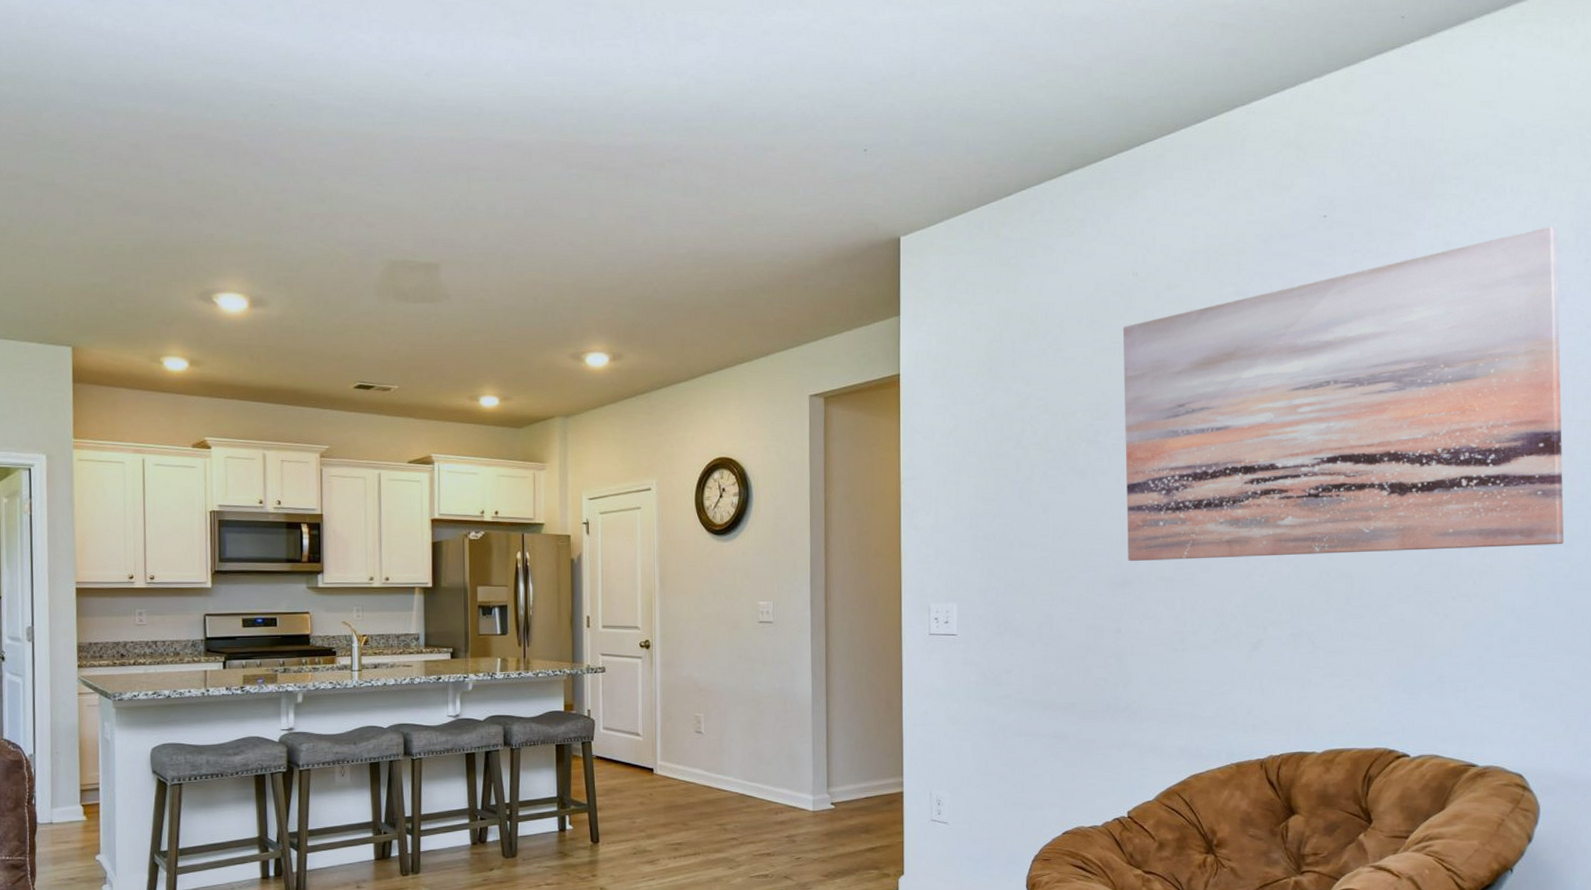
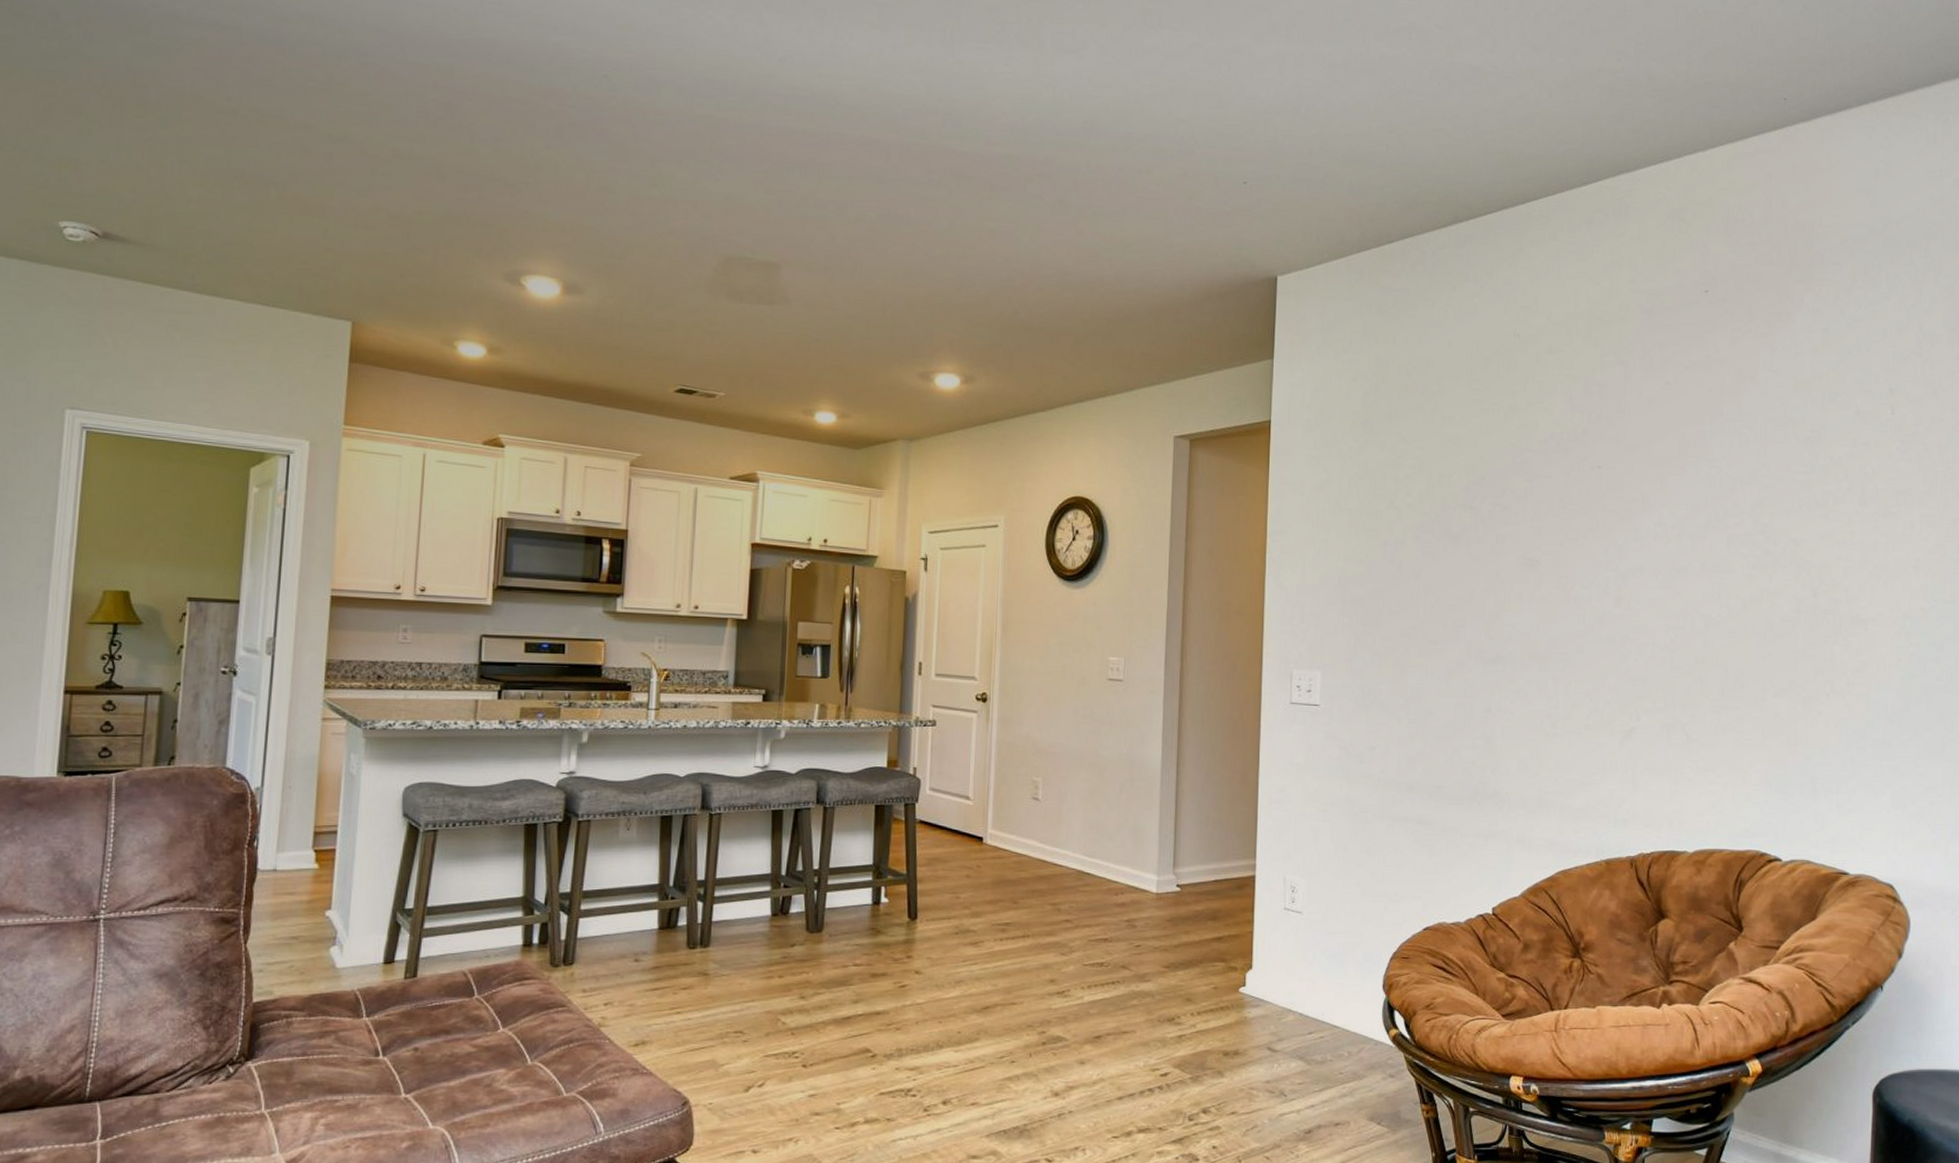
wall art: present [1123,226,1564,561] -> none [1500,320,1936,646]

